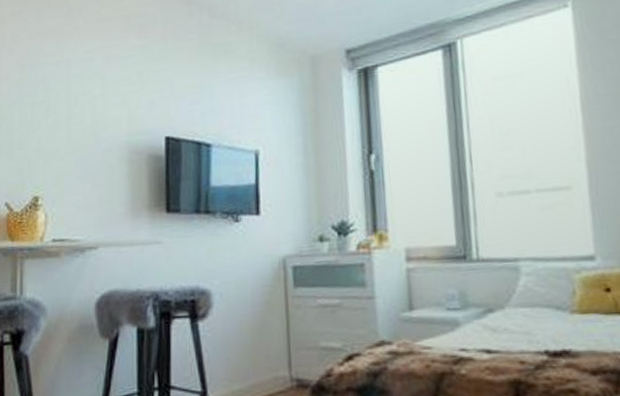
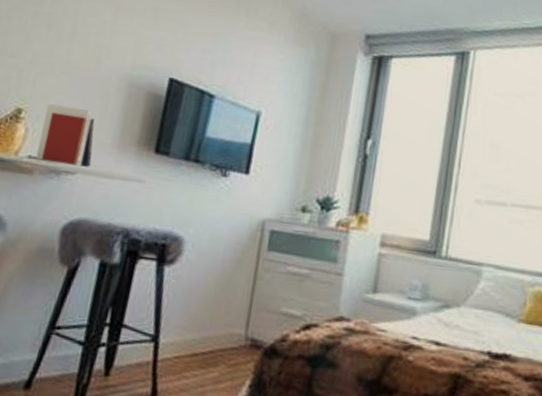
books: none [59,184,110,242] -> present [35,104,95,167]

